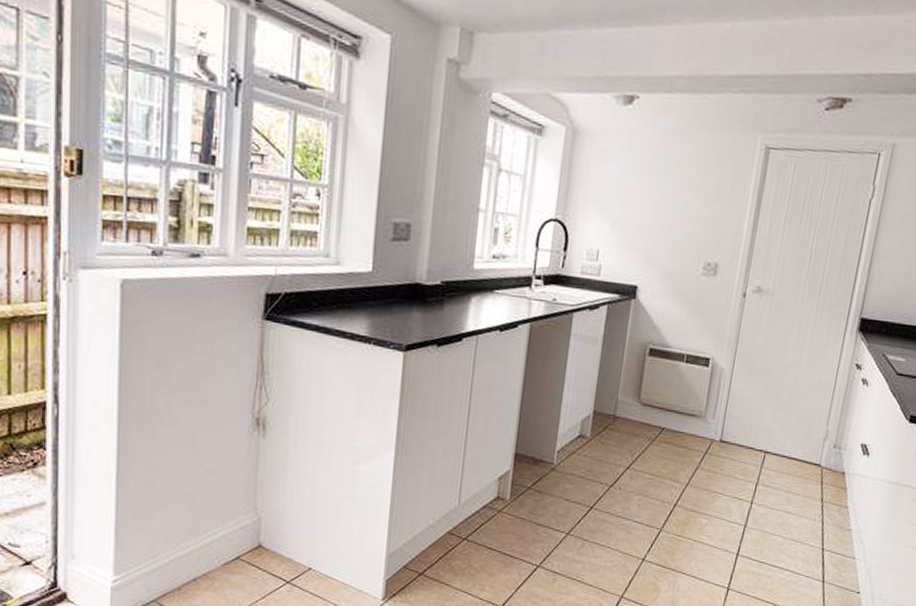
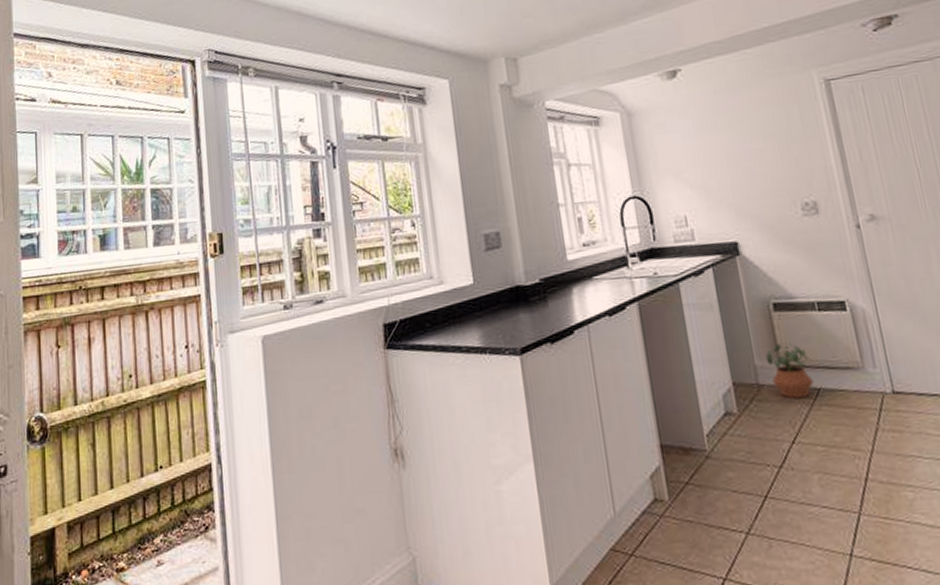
potted plant: none [627,385,666,433] -> present [766,343,814,398]

